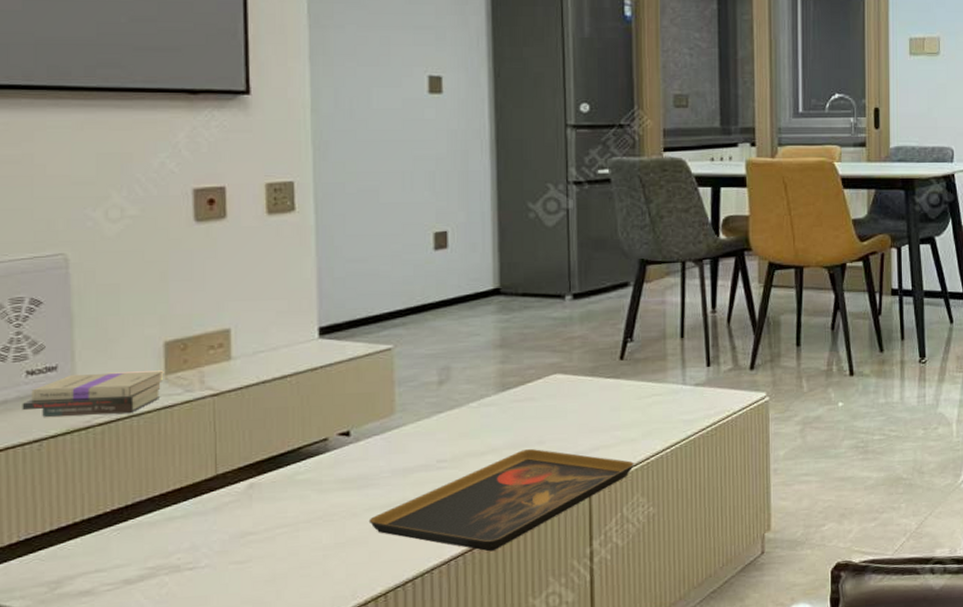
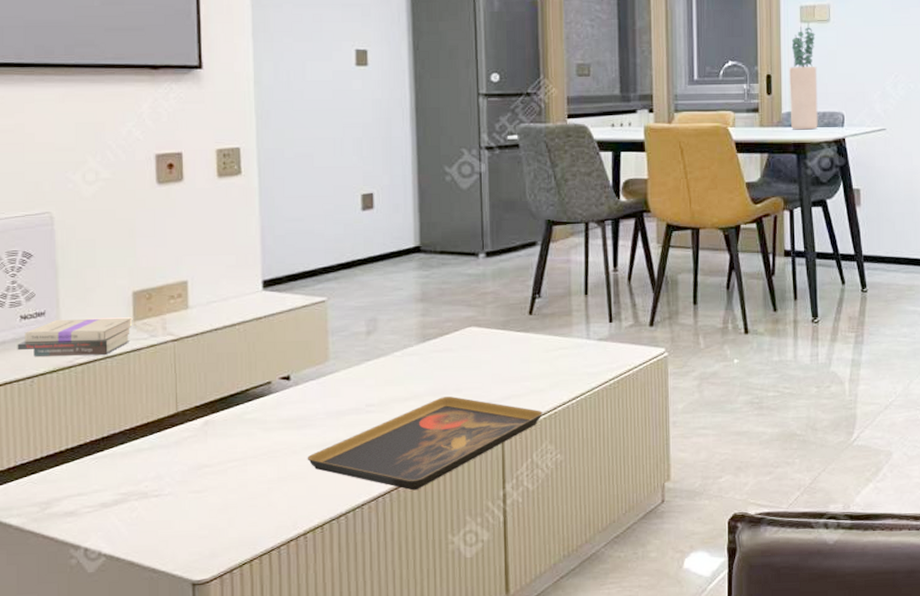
vase: none [898,55,927,165] -> present [789,22,818,130]

